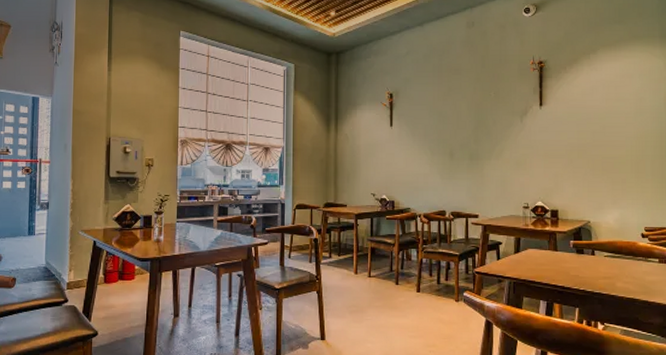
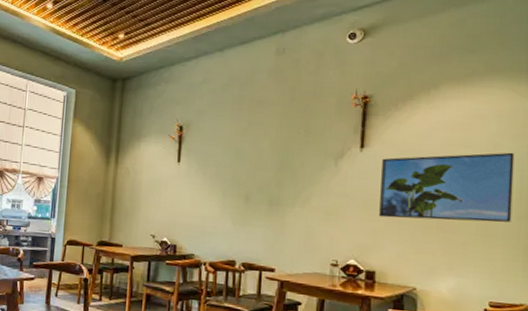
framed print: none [557,103,656,164] -> present [379,152,515,223]

